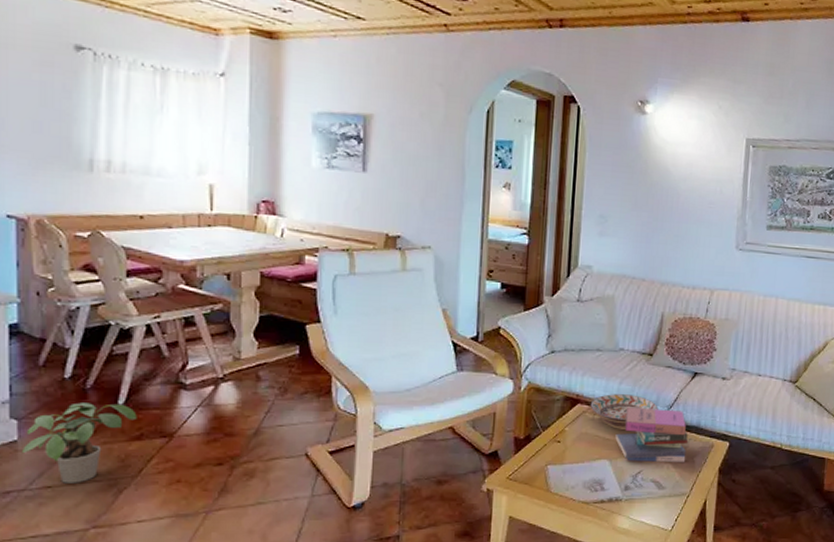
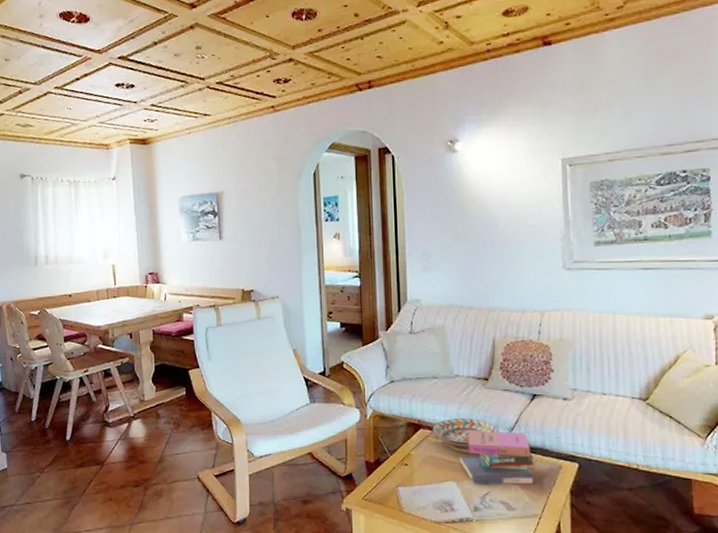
potted plant: present [22,402,137,483] -> none [11,439,79,501]

